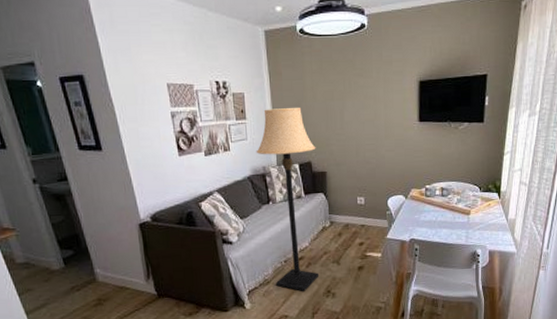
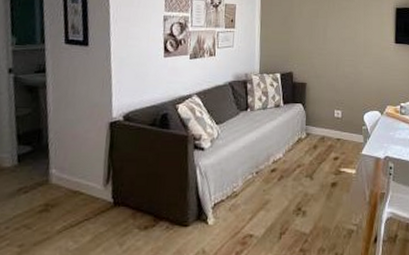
lamp: present [256,108,320,291] -> none [240,20,298,207]

